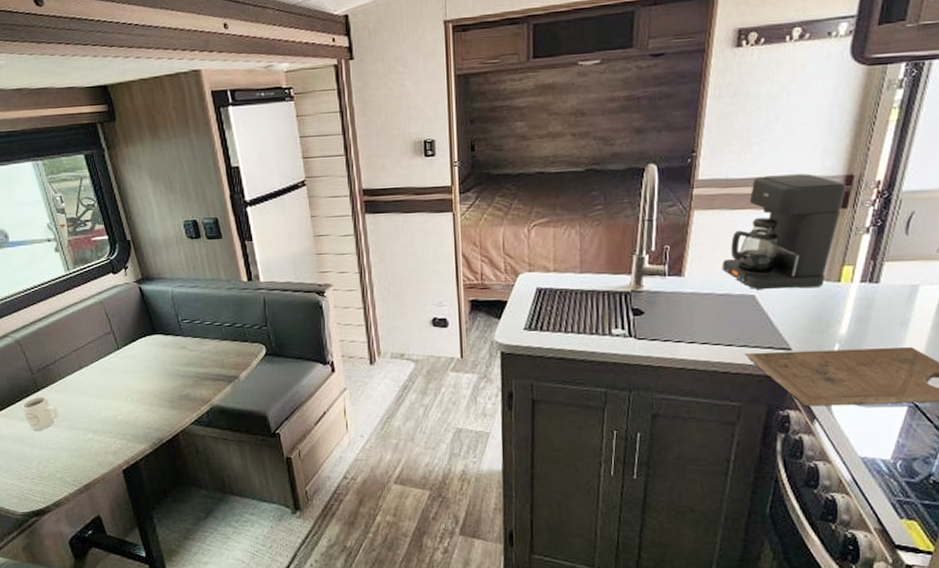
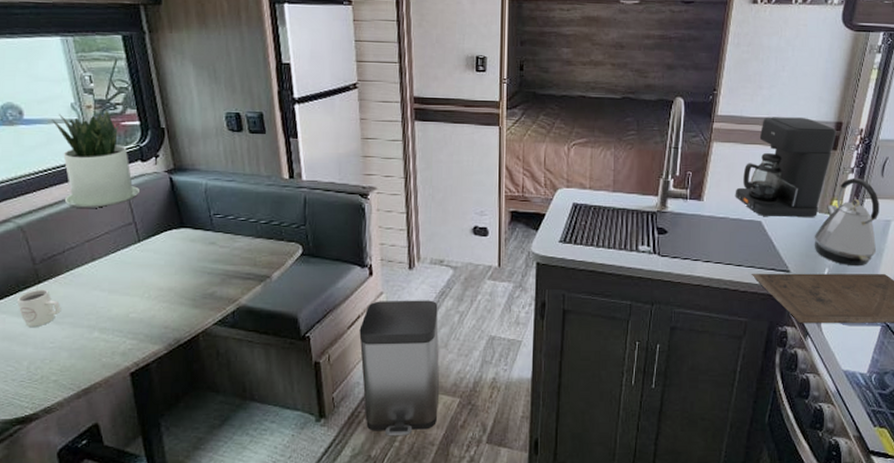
planter: none [33,227,115,321] -> present [52,110,141,208]
pedal bin: none [326,394,409,528] -> present [359,300,440,436]
kettle: none [820,238,904,340] -> present [814,177,879,267]

